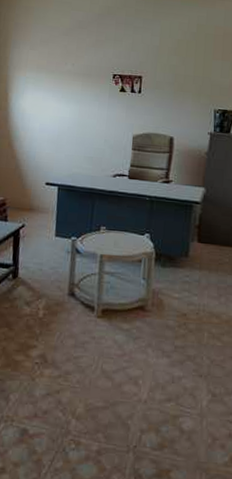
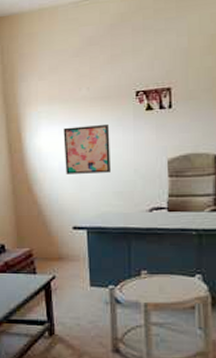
wall art: none [45,95,88,140] -> present [63,123,112,174]

